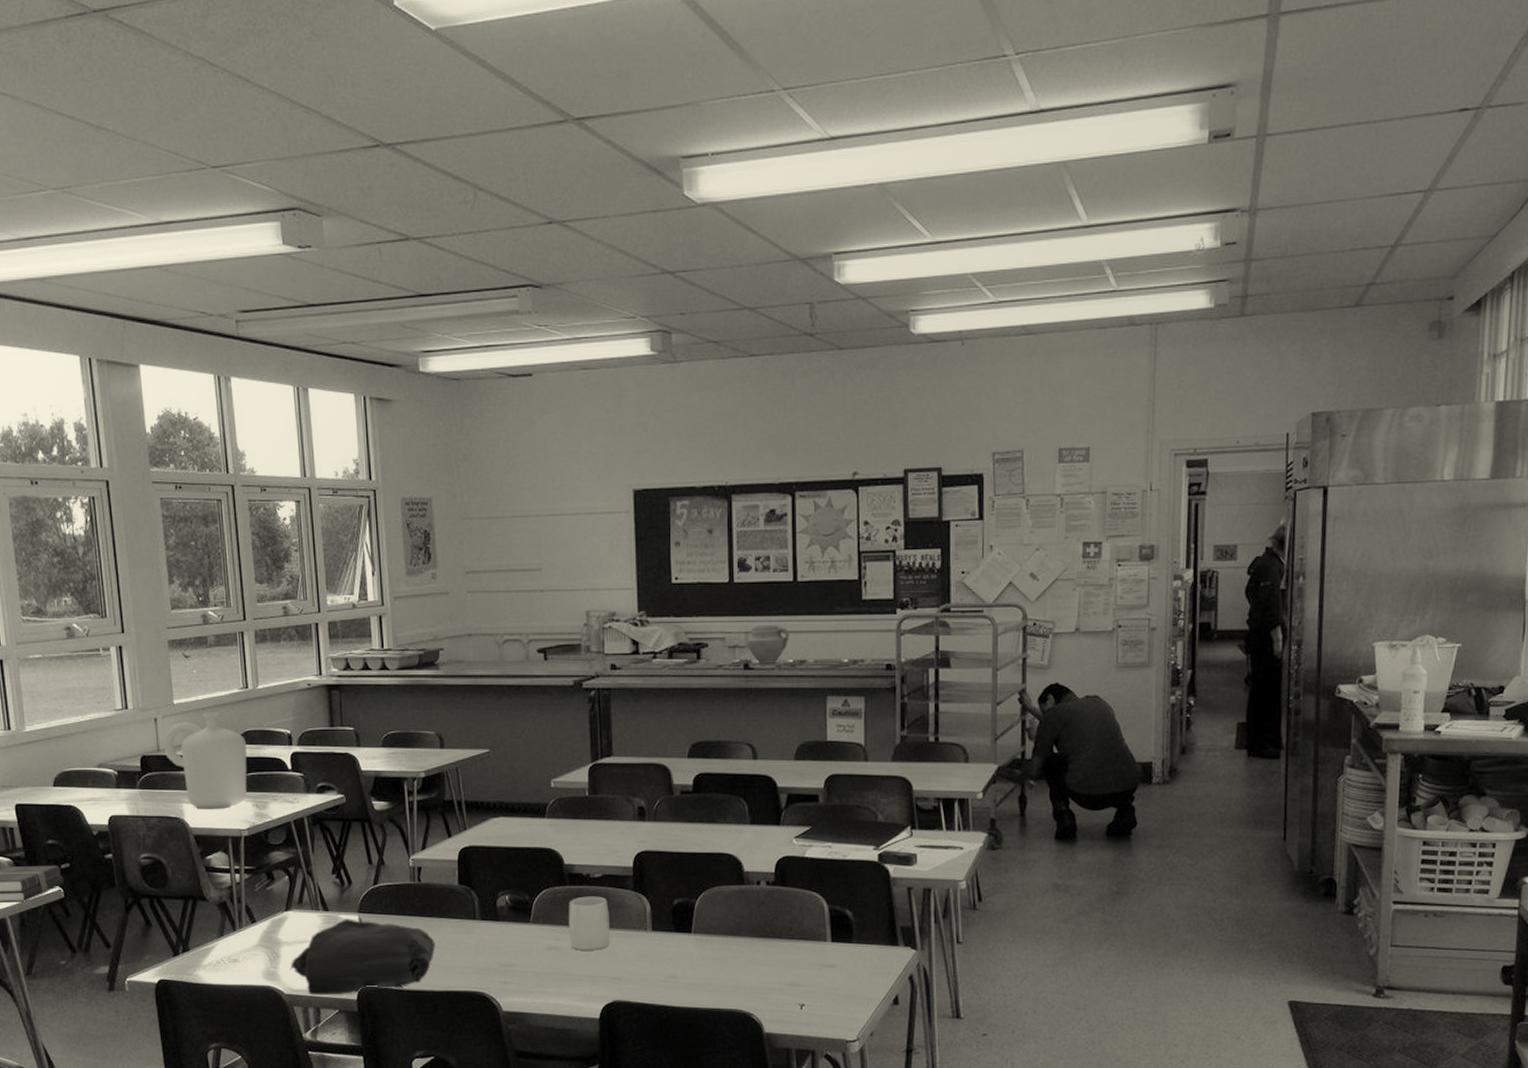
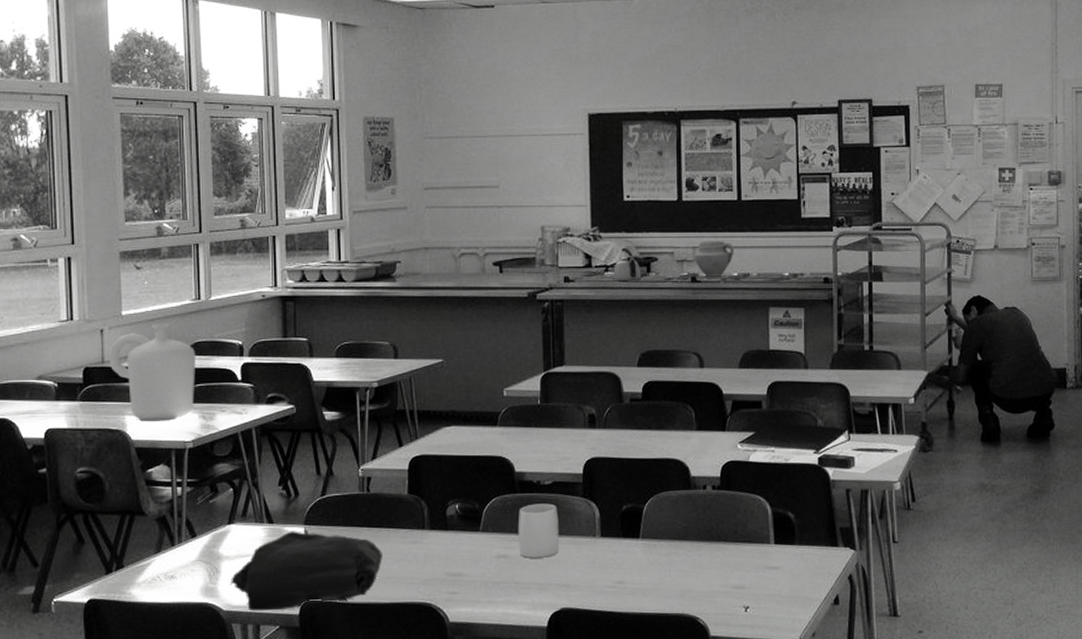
kettle: none [662,632,691,669] -> present [613,247,642,282]

